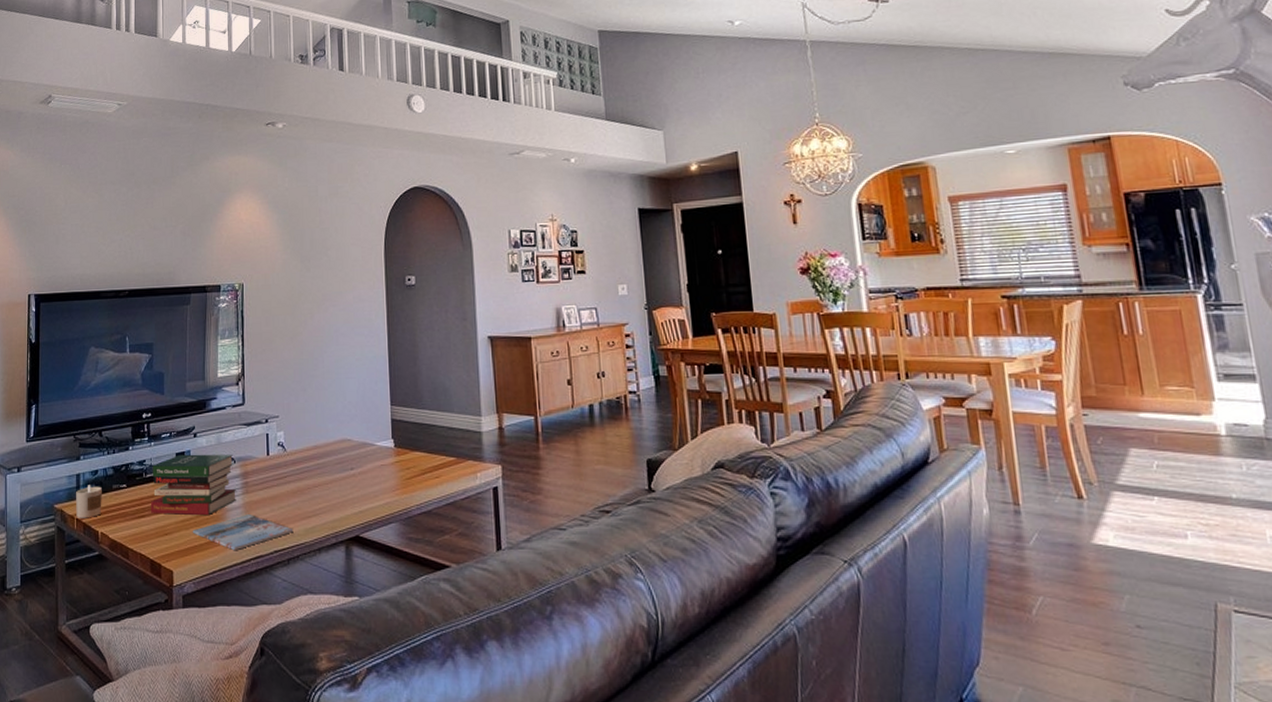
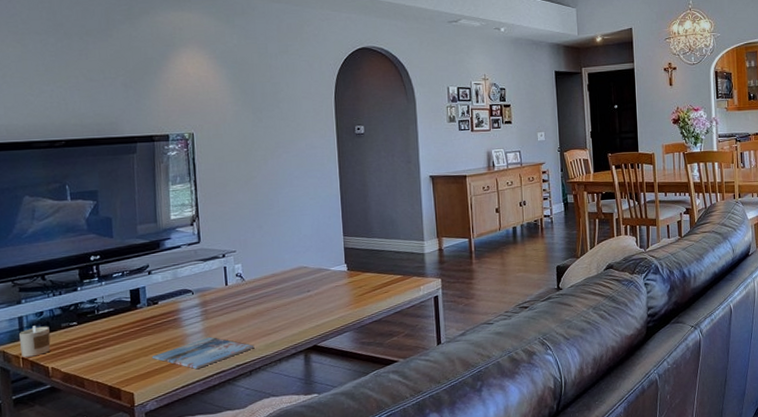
books: present [150,454,236,516] -> none [104,287,196,345]

